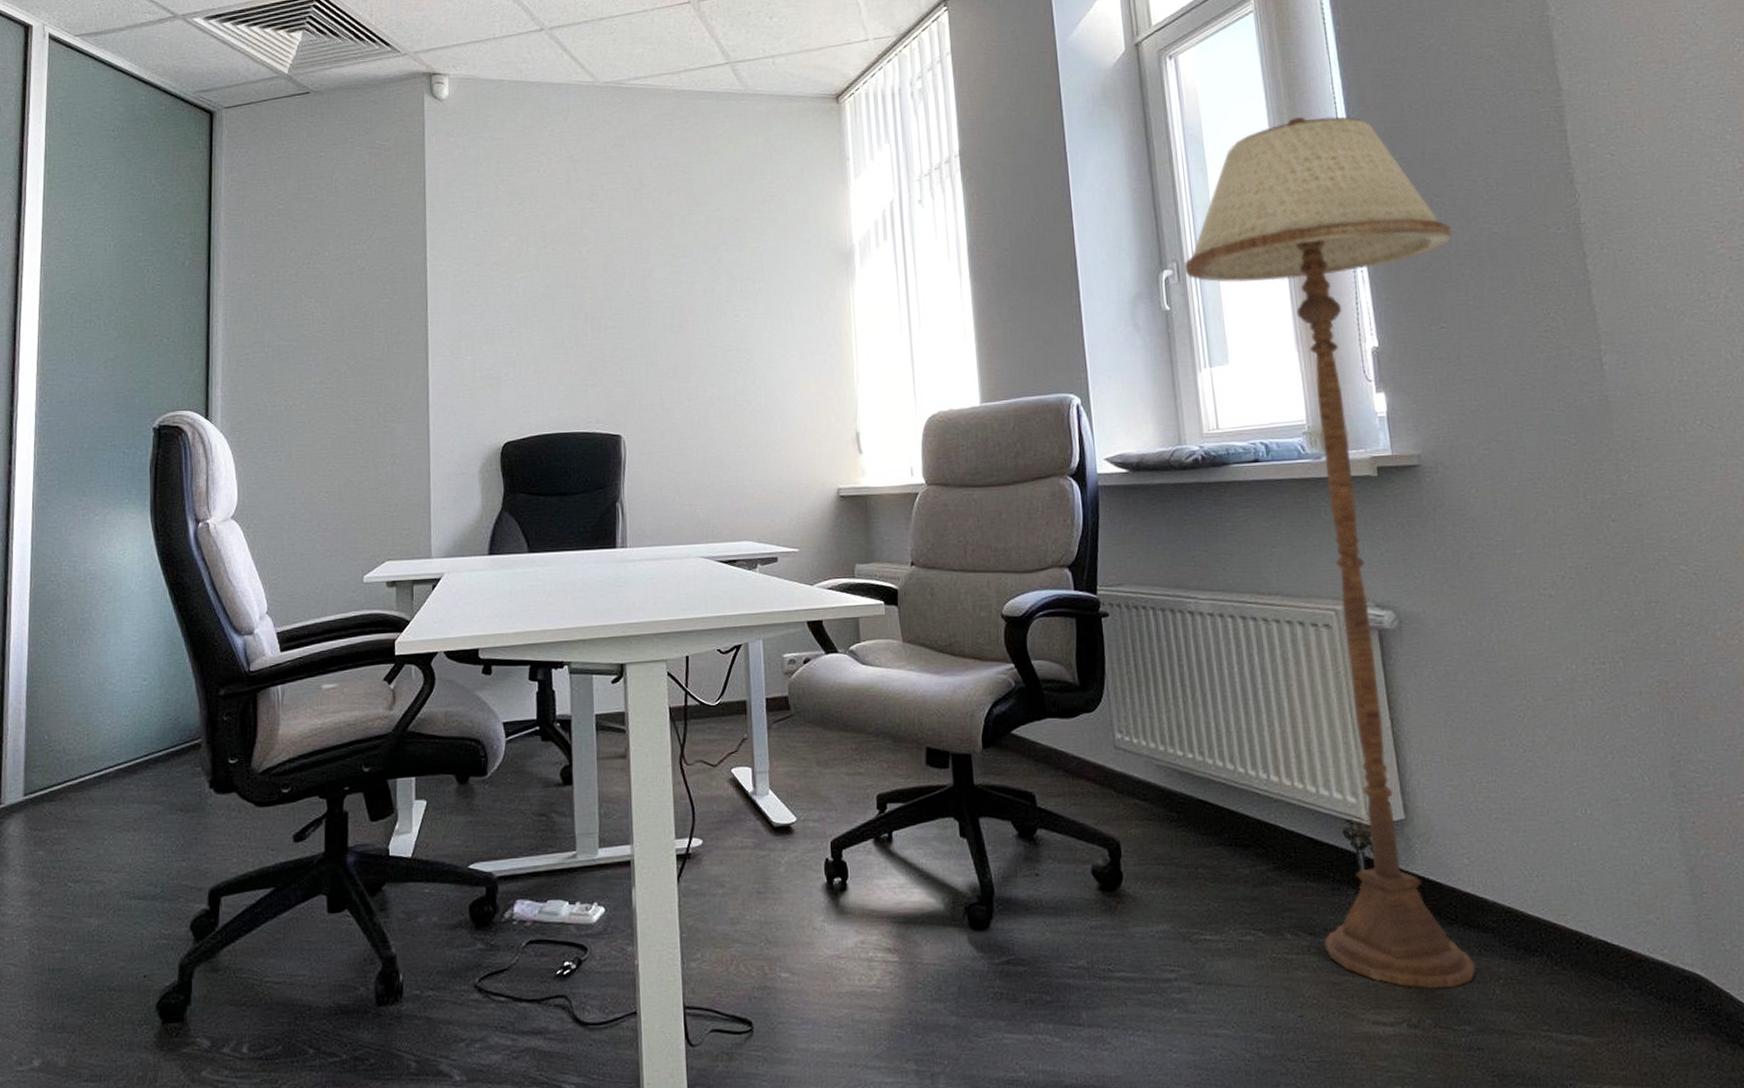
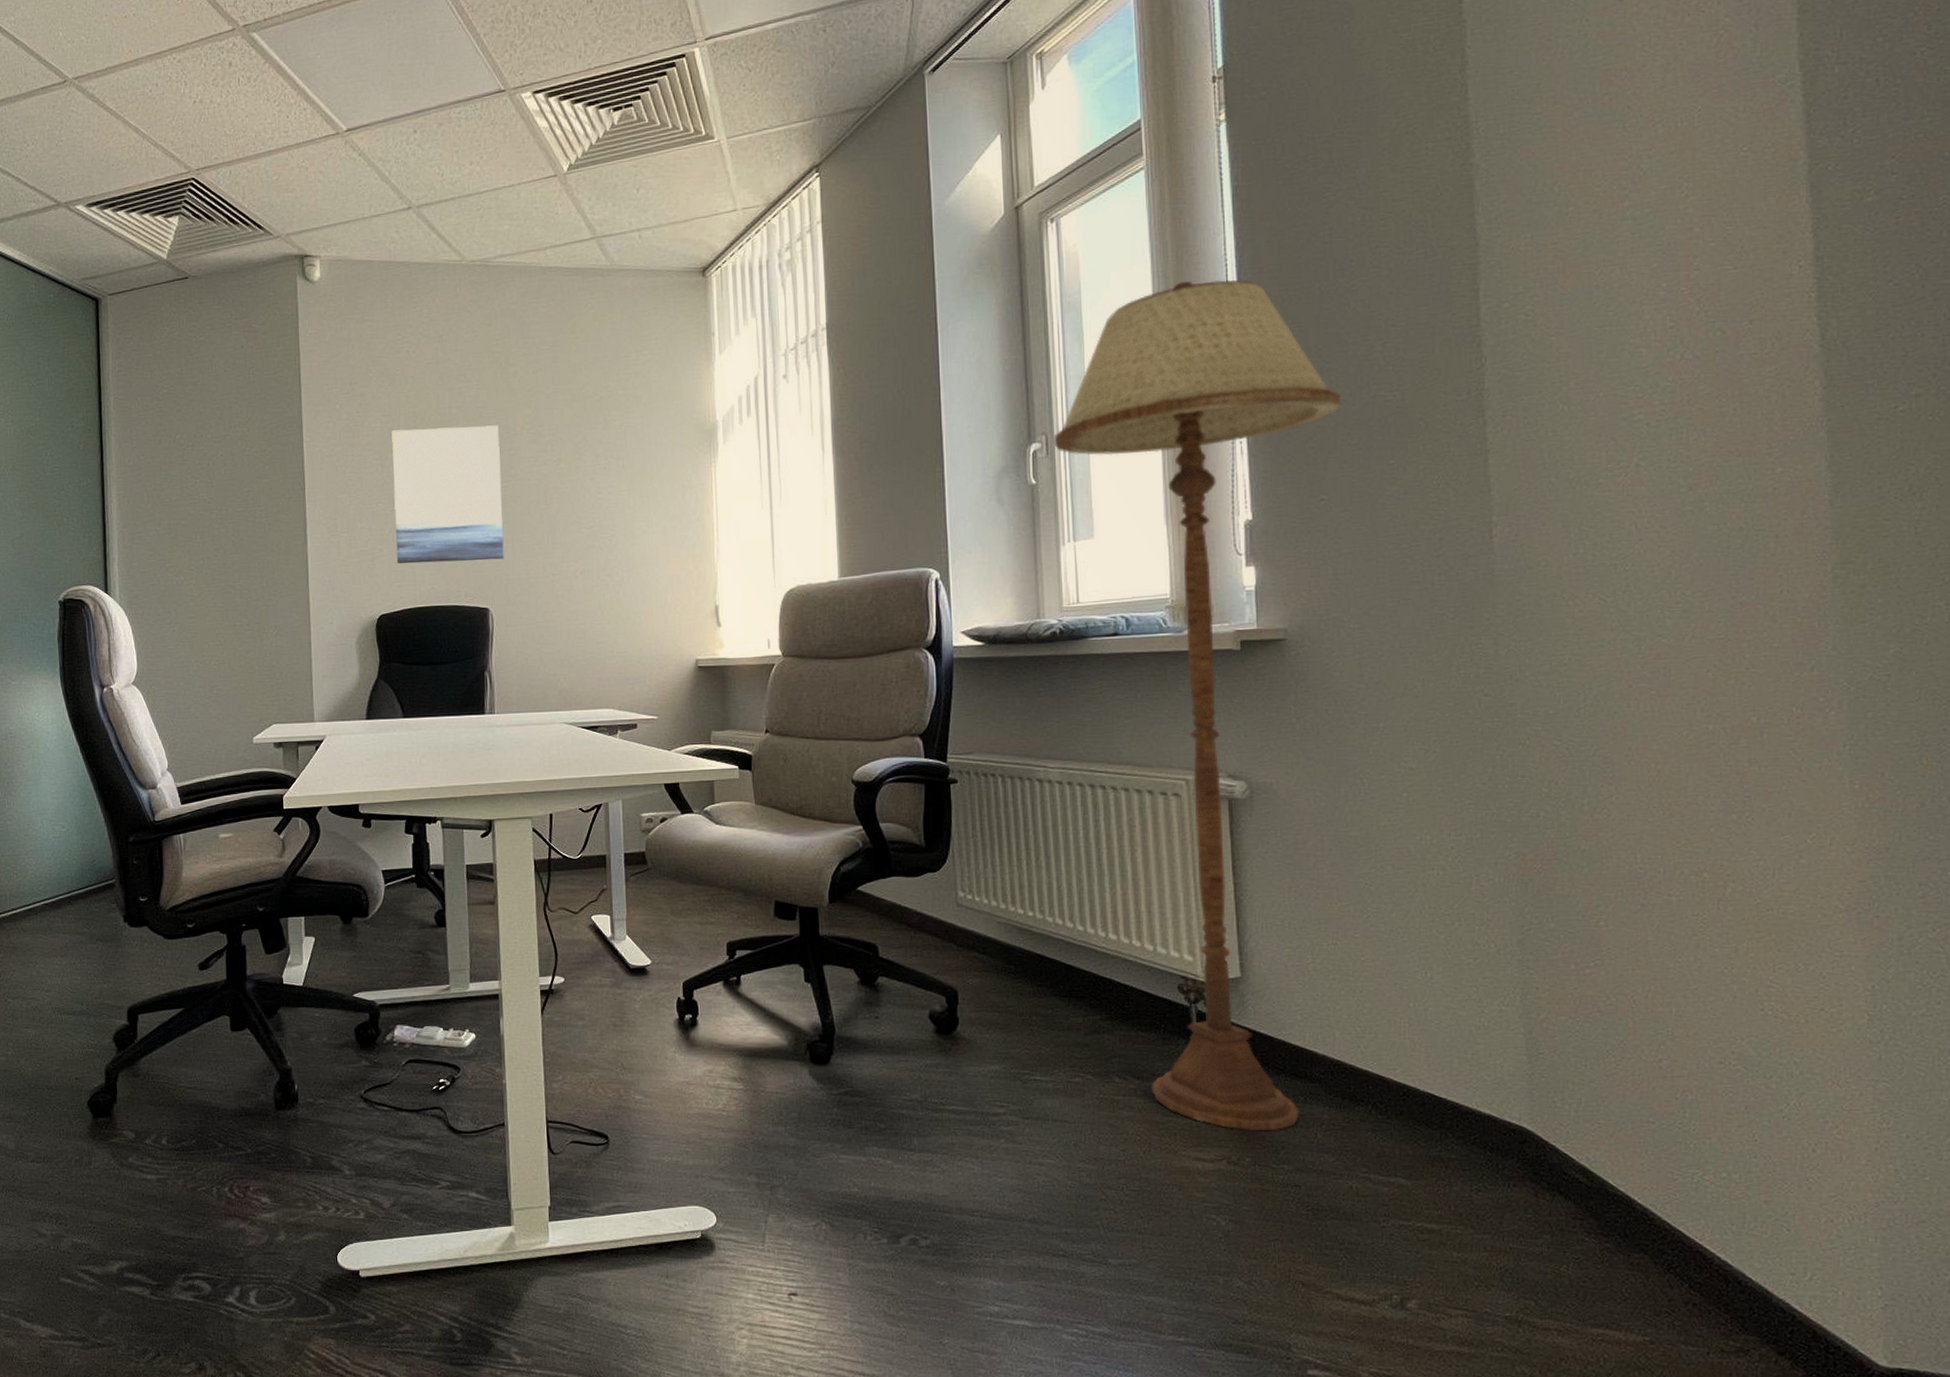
wall art: none [520,246,638,389] -> present [391,425,504,564]

